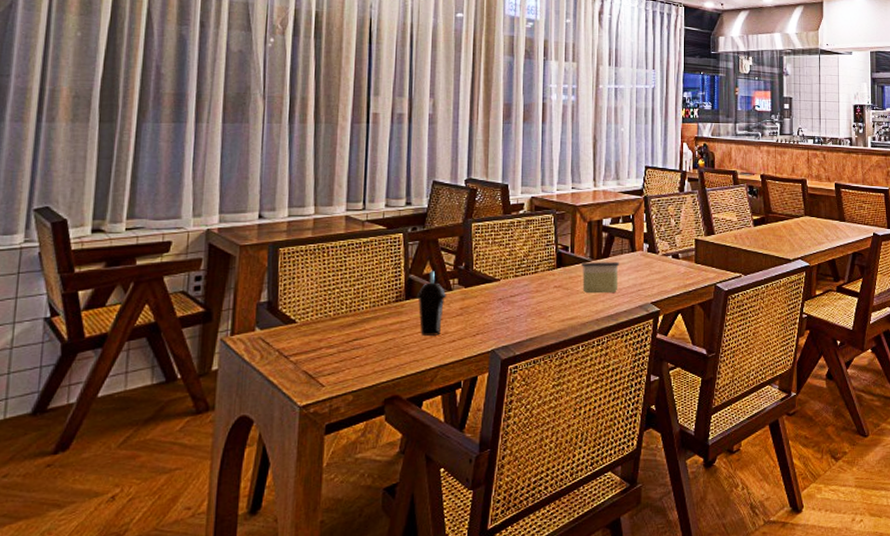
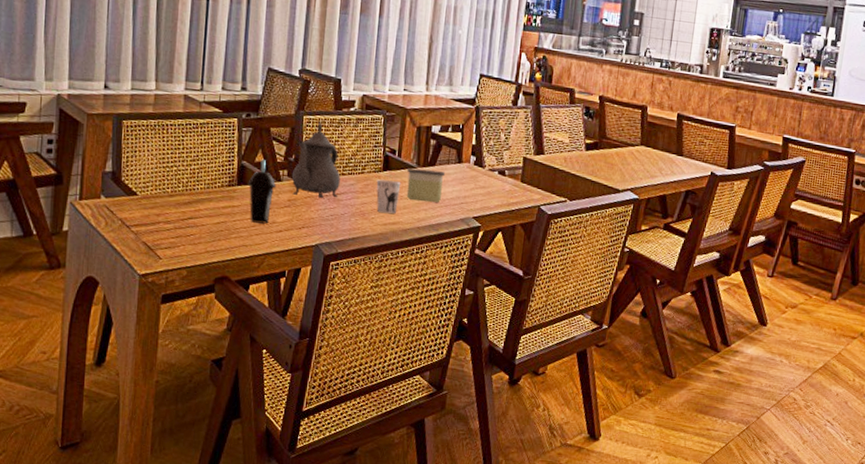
teapot: none [462,227,514,302] -> present [291,121,341,198]
cup: none [551,277,576,309] -> present [376,179,401,214]

